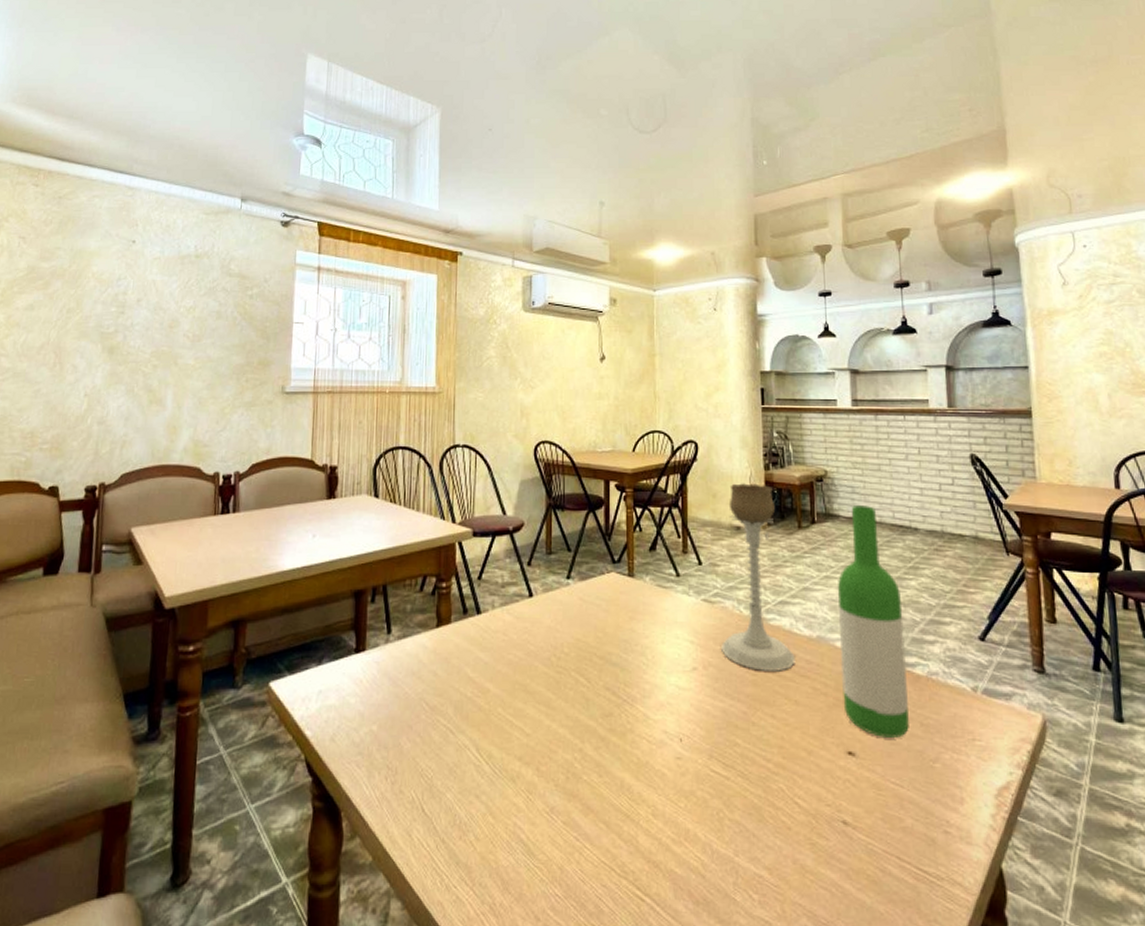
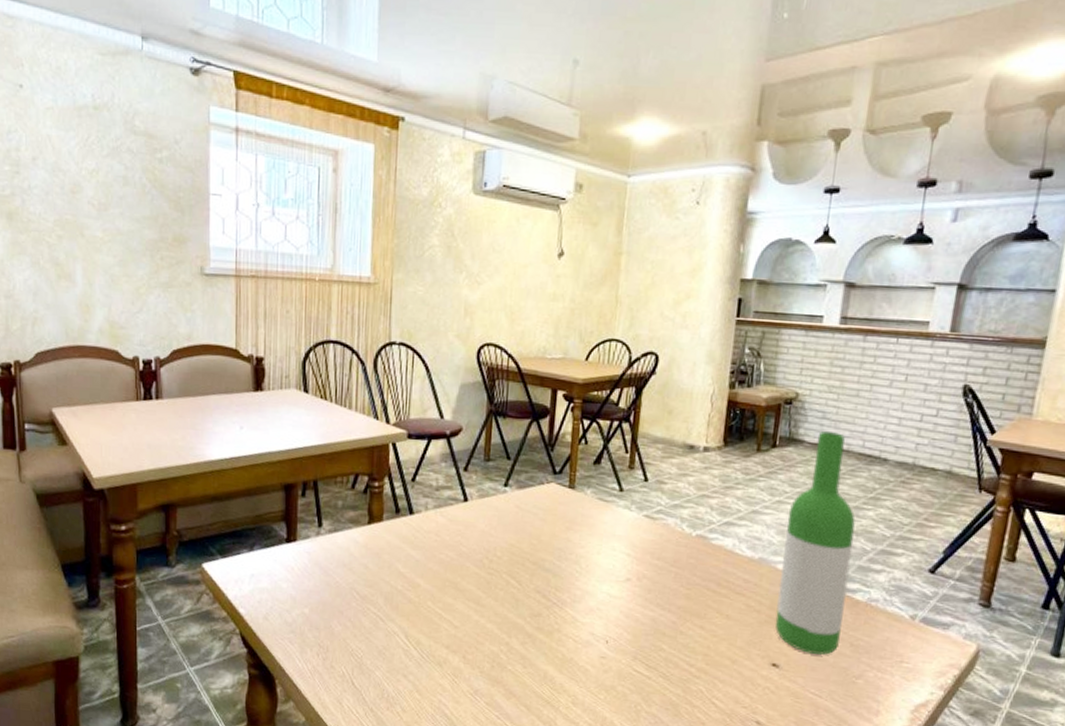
candle holder: present [721,483,795,672] -> none [658,400,735,588]

